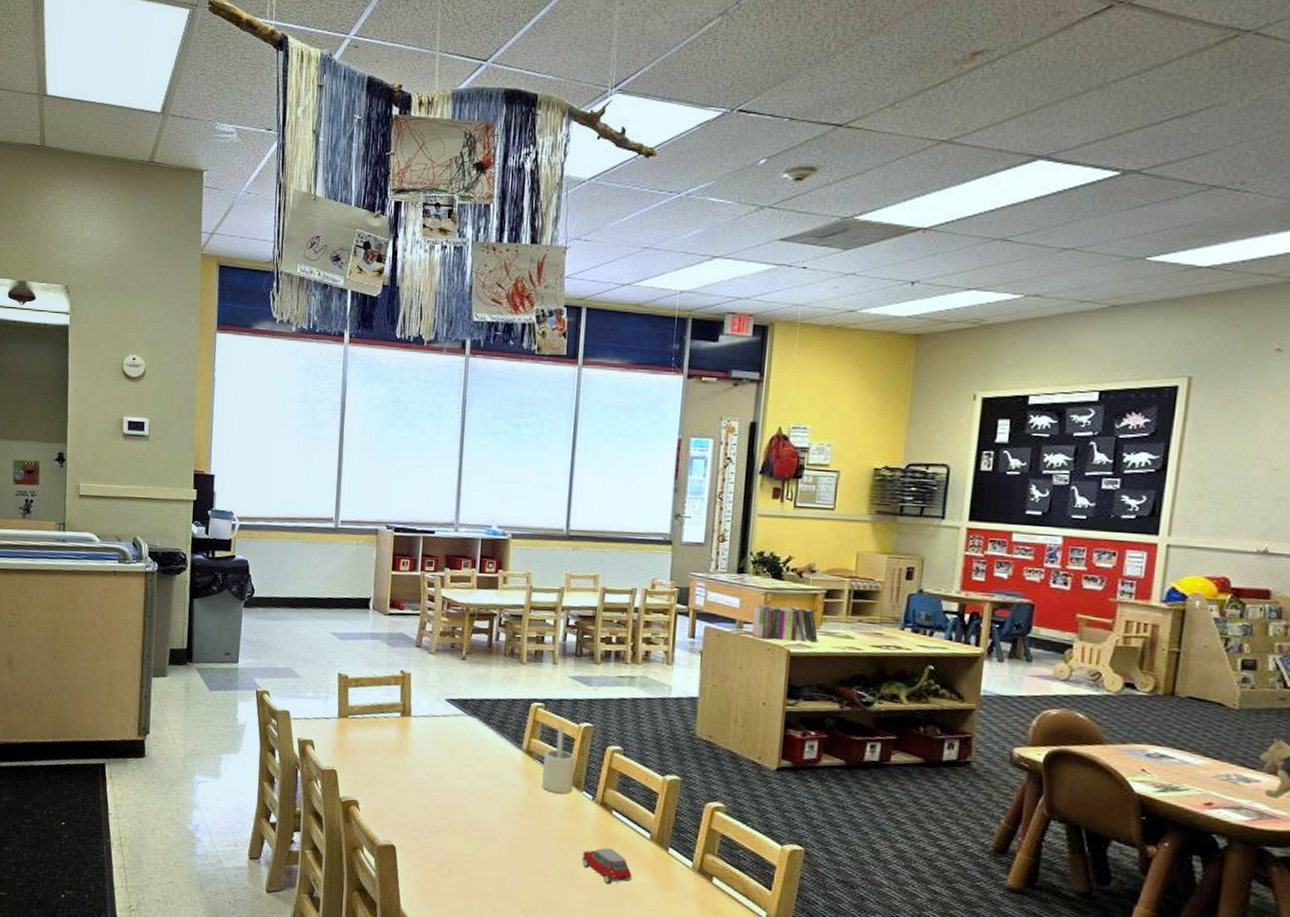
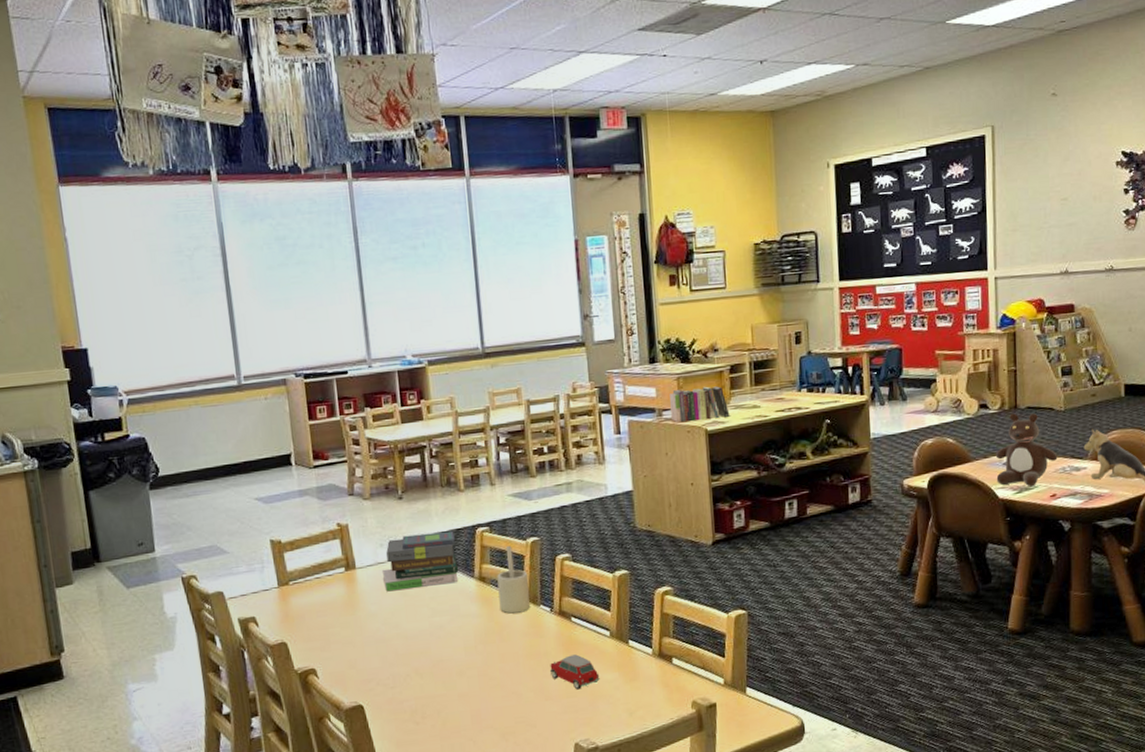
books: none [434,695,509,750] -> present [381,531,459,592]
stuffed animal: none [1134,700,1222,787] -> present [995,413,1058,486]

